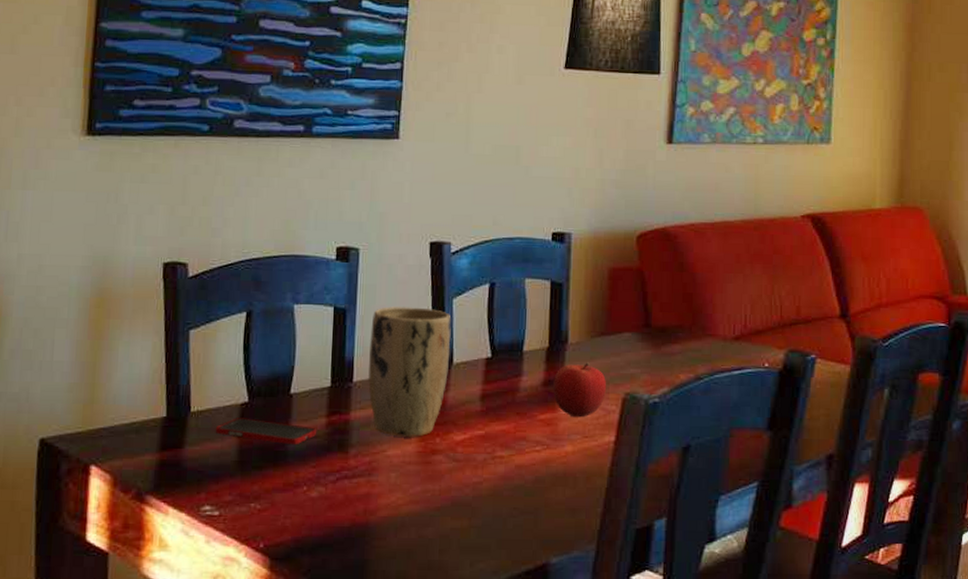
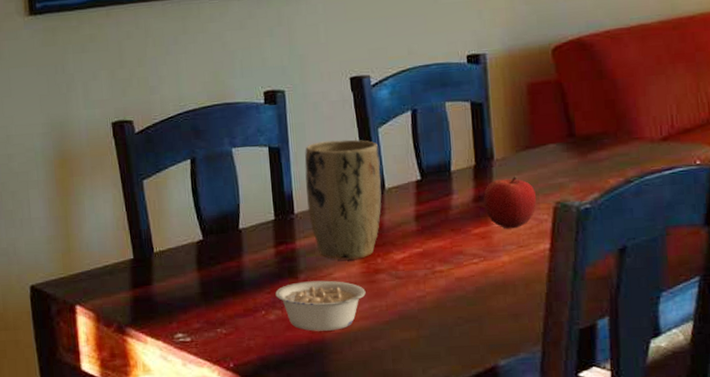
cell phone: present [215,418,317,445] -> none [177,254,268,275]
legume: none [321,457,420,514] -> present [275,280,366,331]

